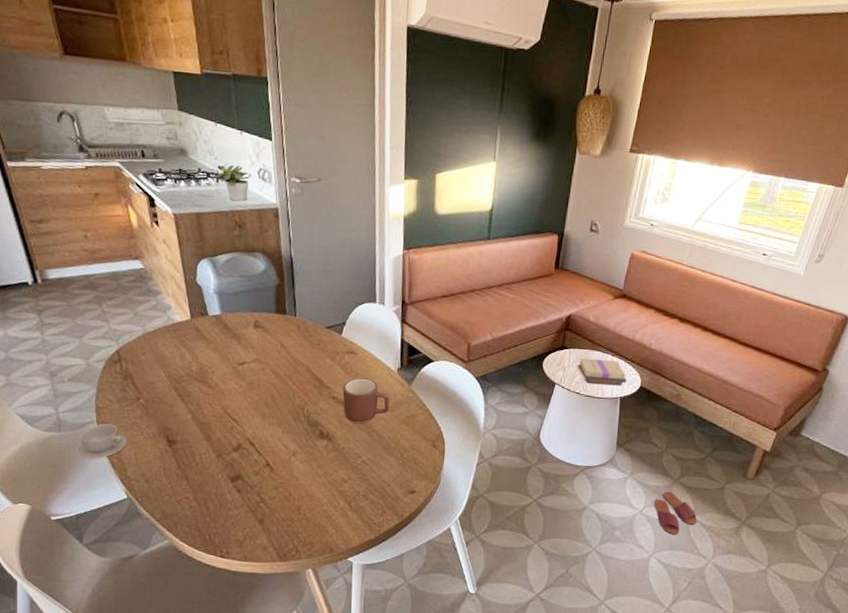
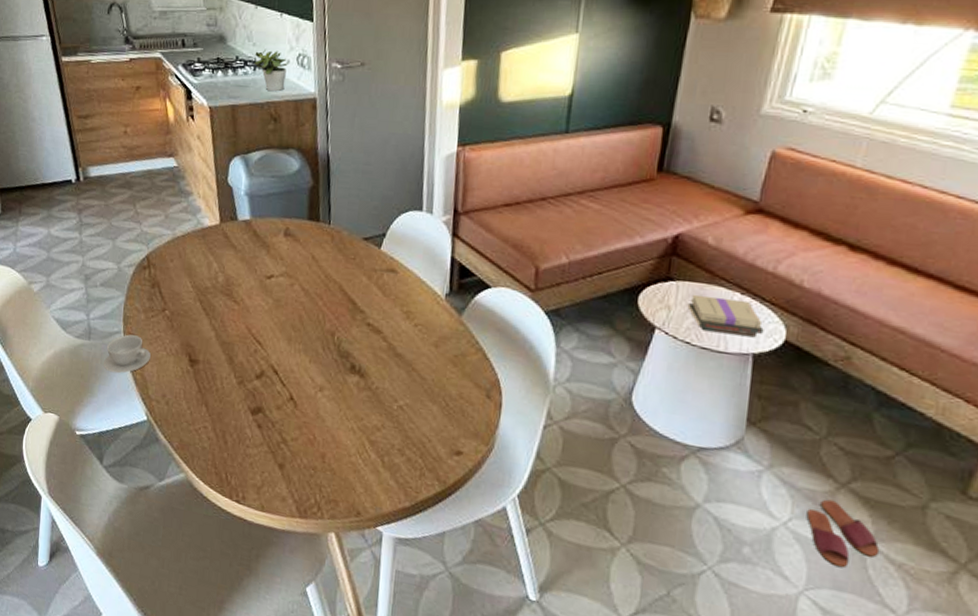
mug: present [342,378,390,424] -> none [379,302,435,360]

